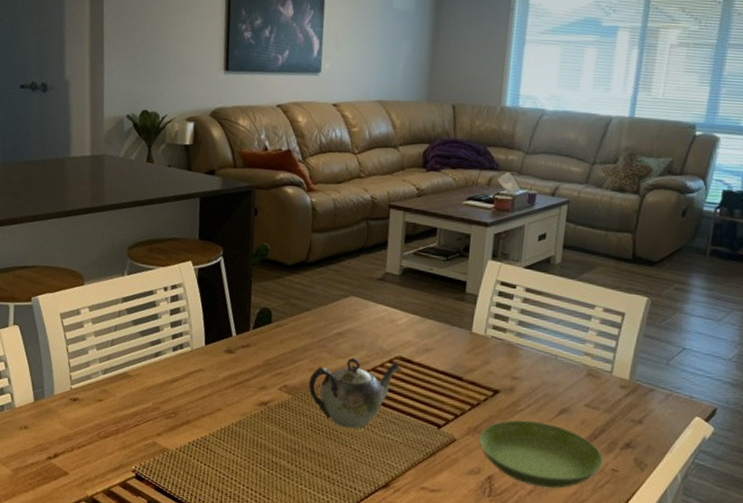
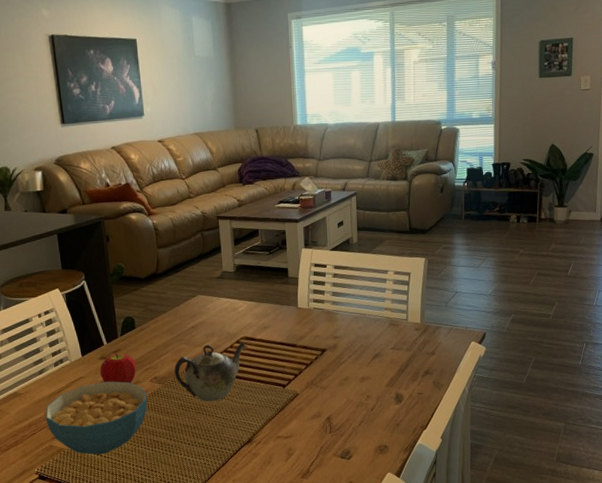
cereal bowl: none [153,379,272,465] -> present [45,381,148,455]
fruit: none [222,348,266,387] -> present [99,353,137,383]
saucer: present [478,420,604,489] -> none [315,367,411,418]

